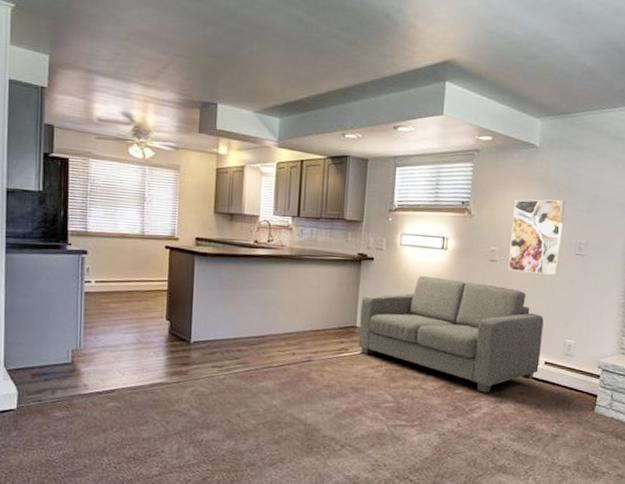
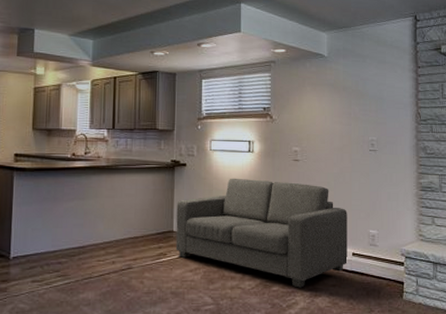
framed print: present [508,199,565,275] -> none [310,102,355,170]

